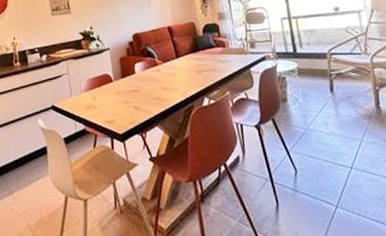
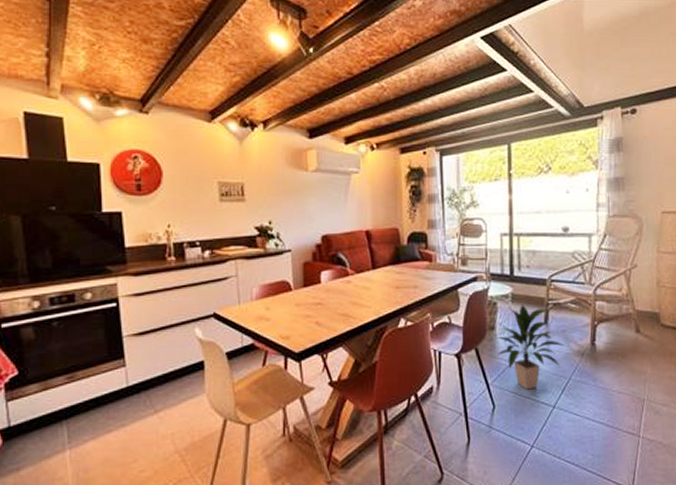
indoor plant: none [289,76,353,154] -> present [496,304,565,390]

